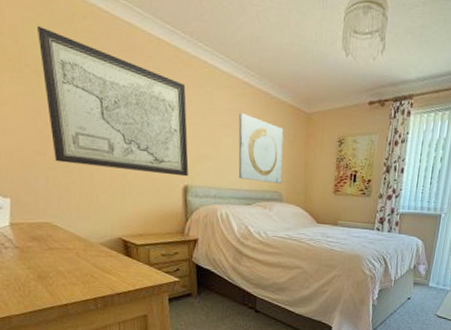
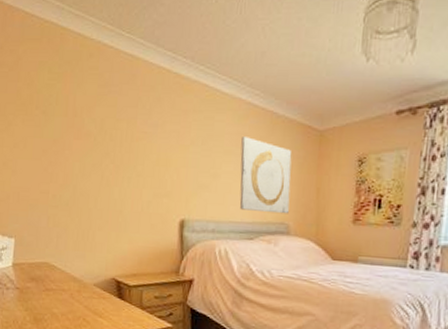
wall art: present [38,25,189,177] -> none [48,68,186,210]

